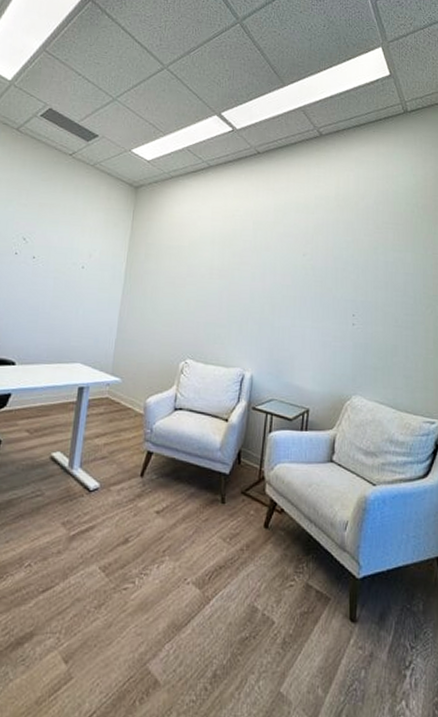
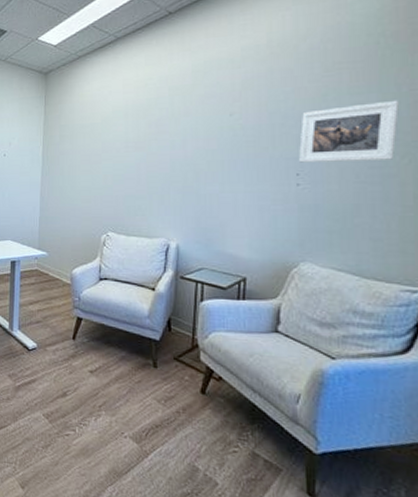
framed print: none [355,260,425,309] -> present [299,100,399,163]

